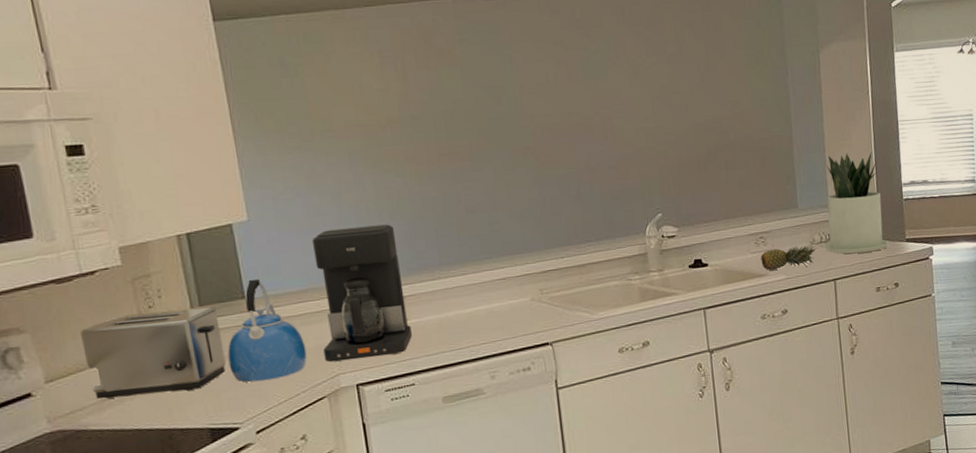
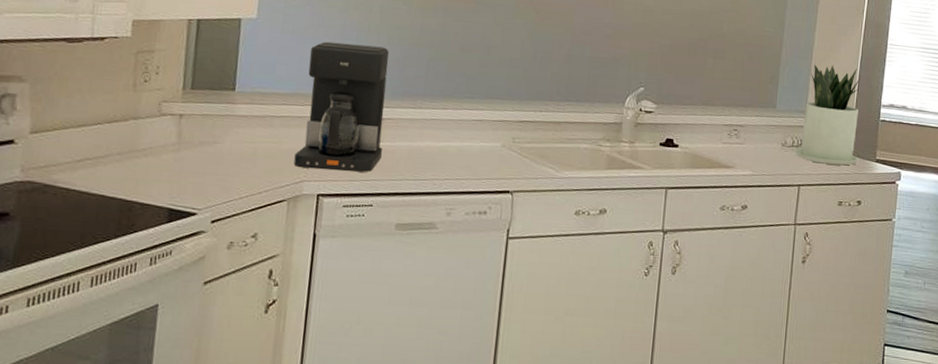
toaster: present [80,306,226,400] -> none [70,83,206,168]
kettle: present [227,278,308,382] -> none [203,73,280,174]
fruit: present [761,244,816,270] -> none [730,143,786,167]

